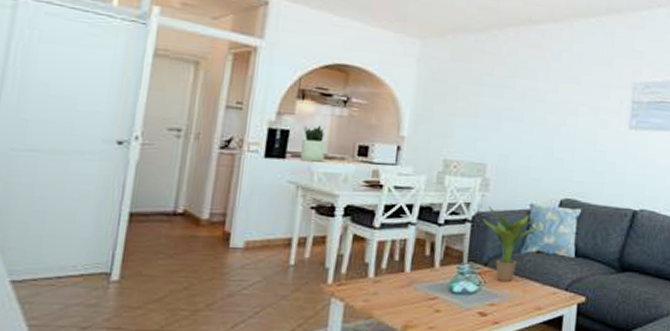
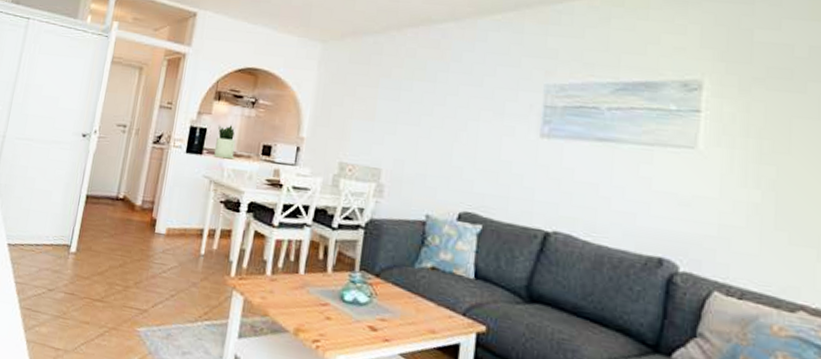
potted plant: present [482,206,542,283] -> none [376,214,438,298]

